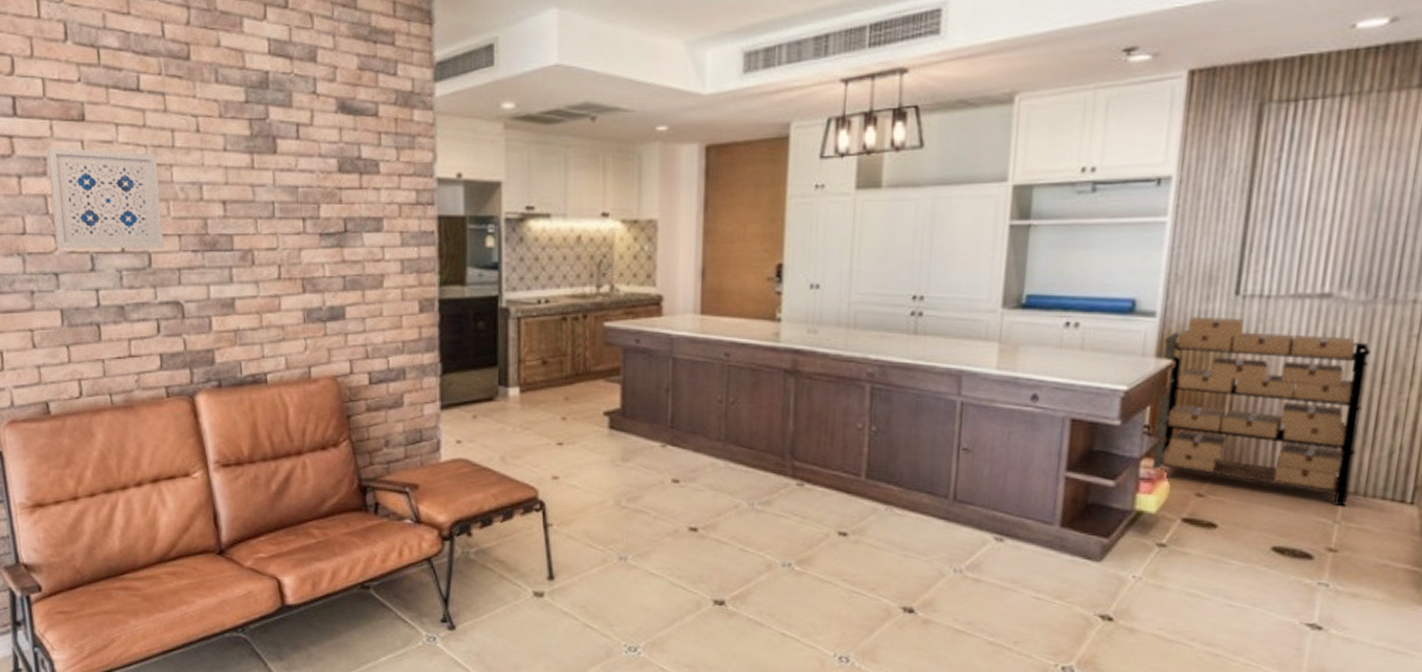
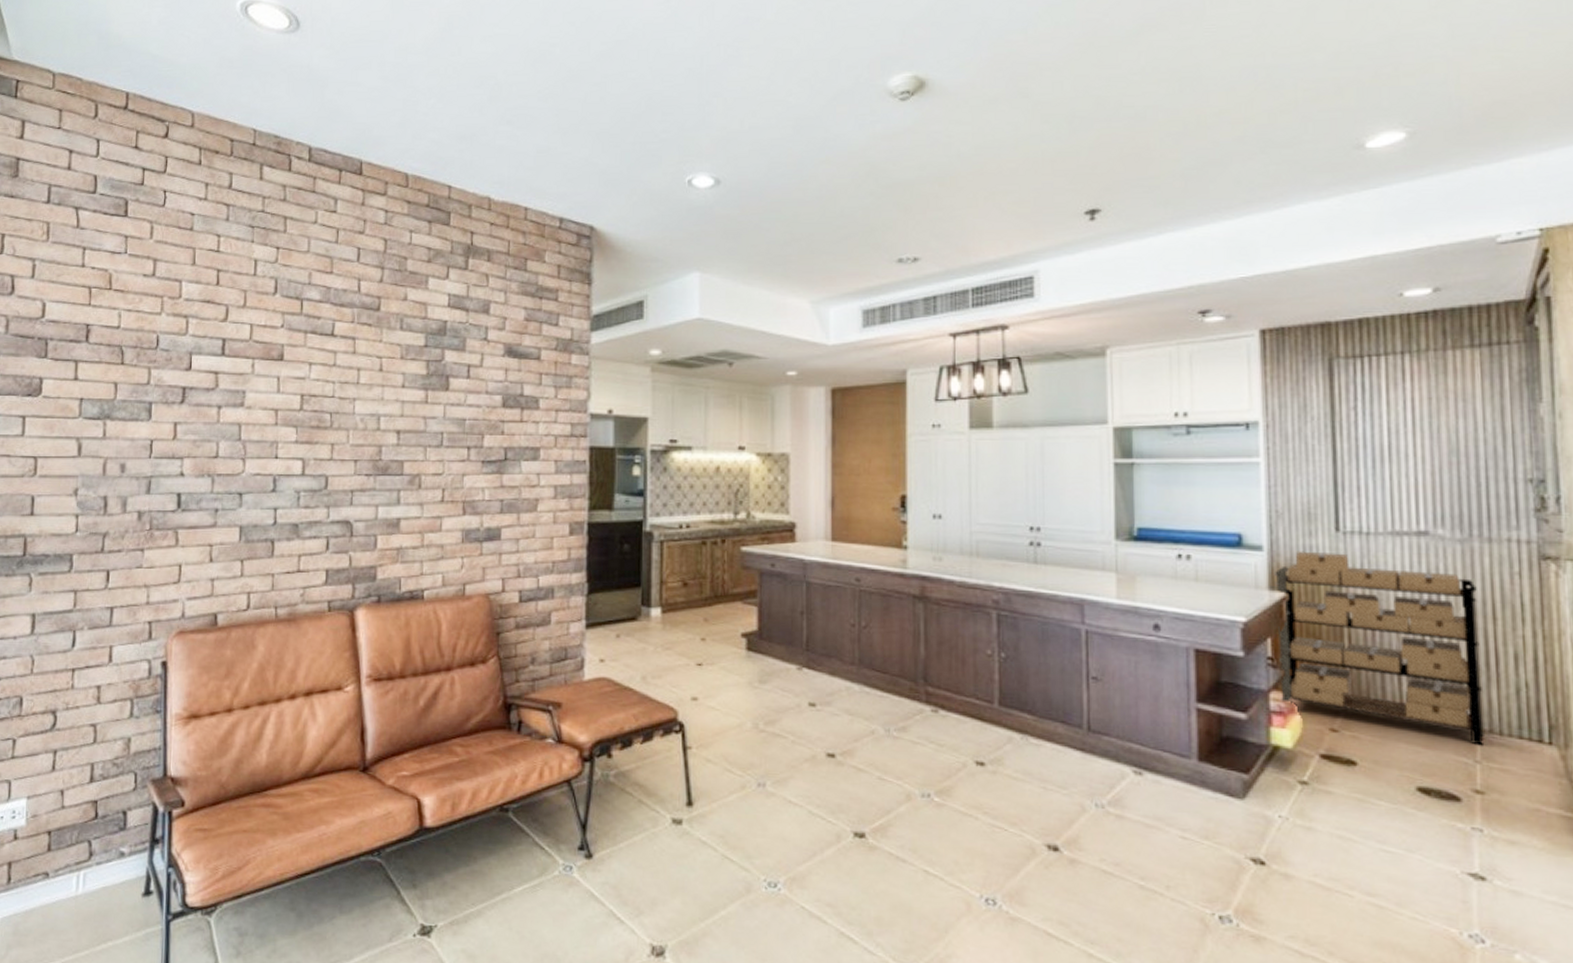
wall art: present [46,147,163,249] -> none [244,382,343,472]

